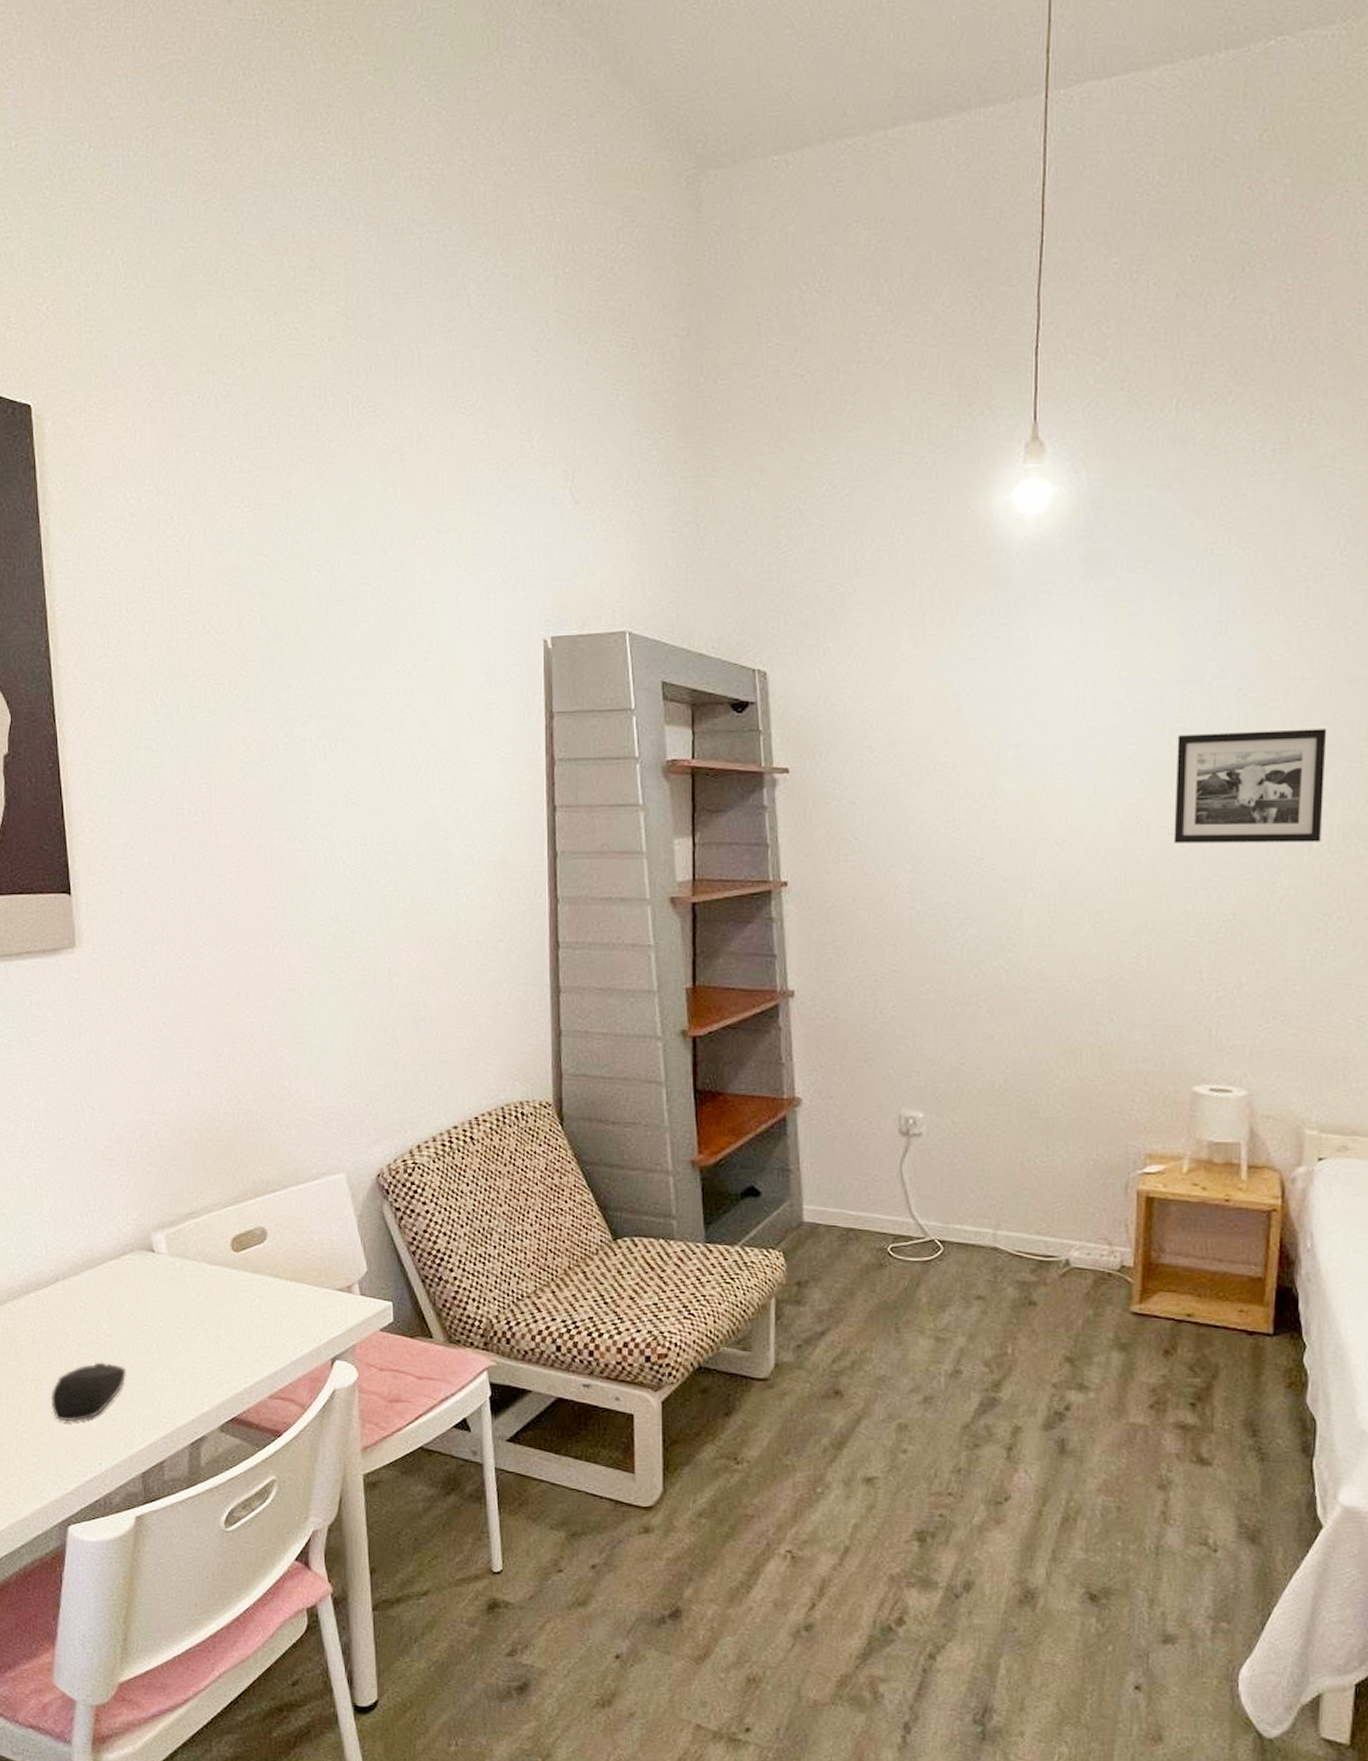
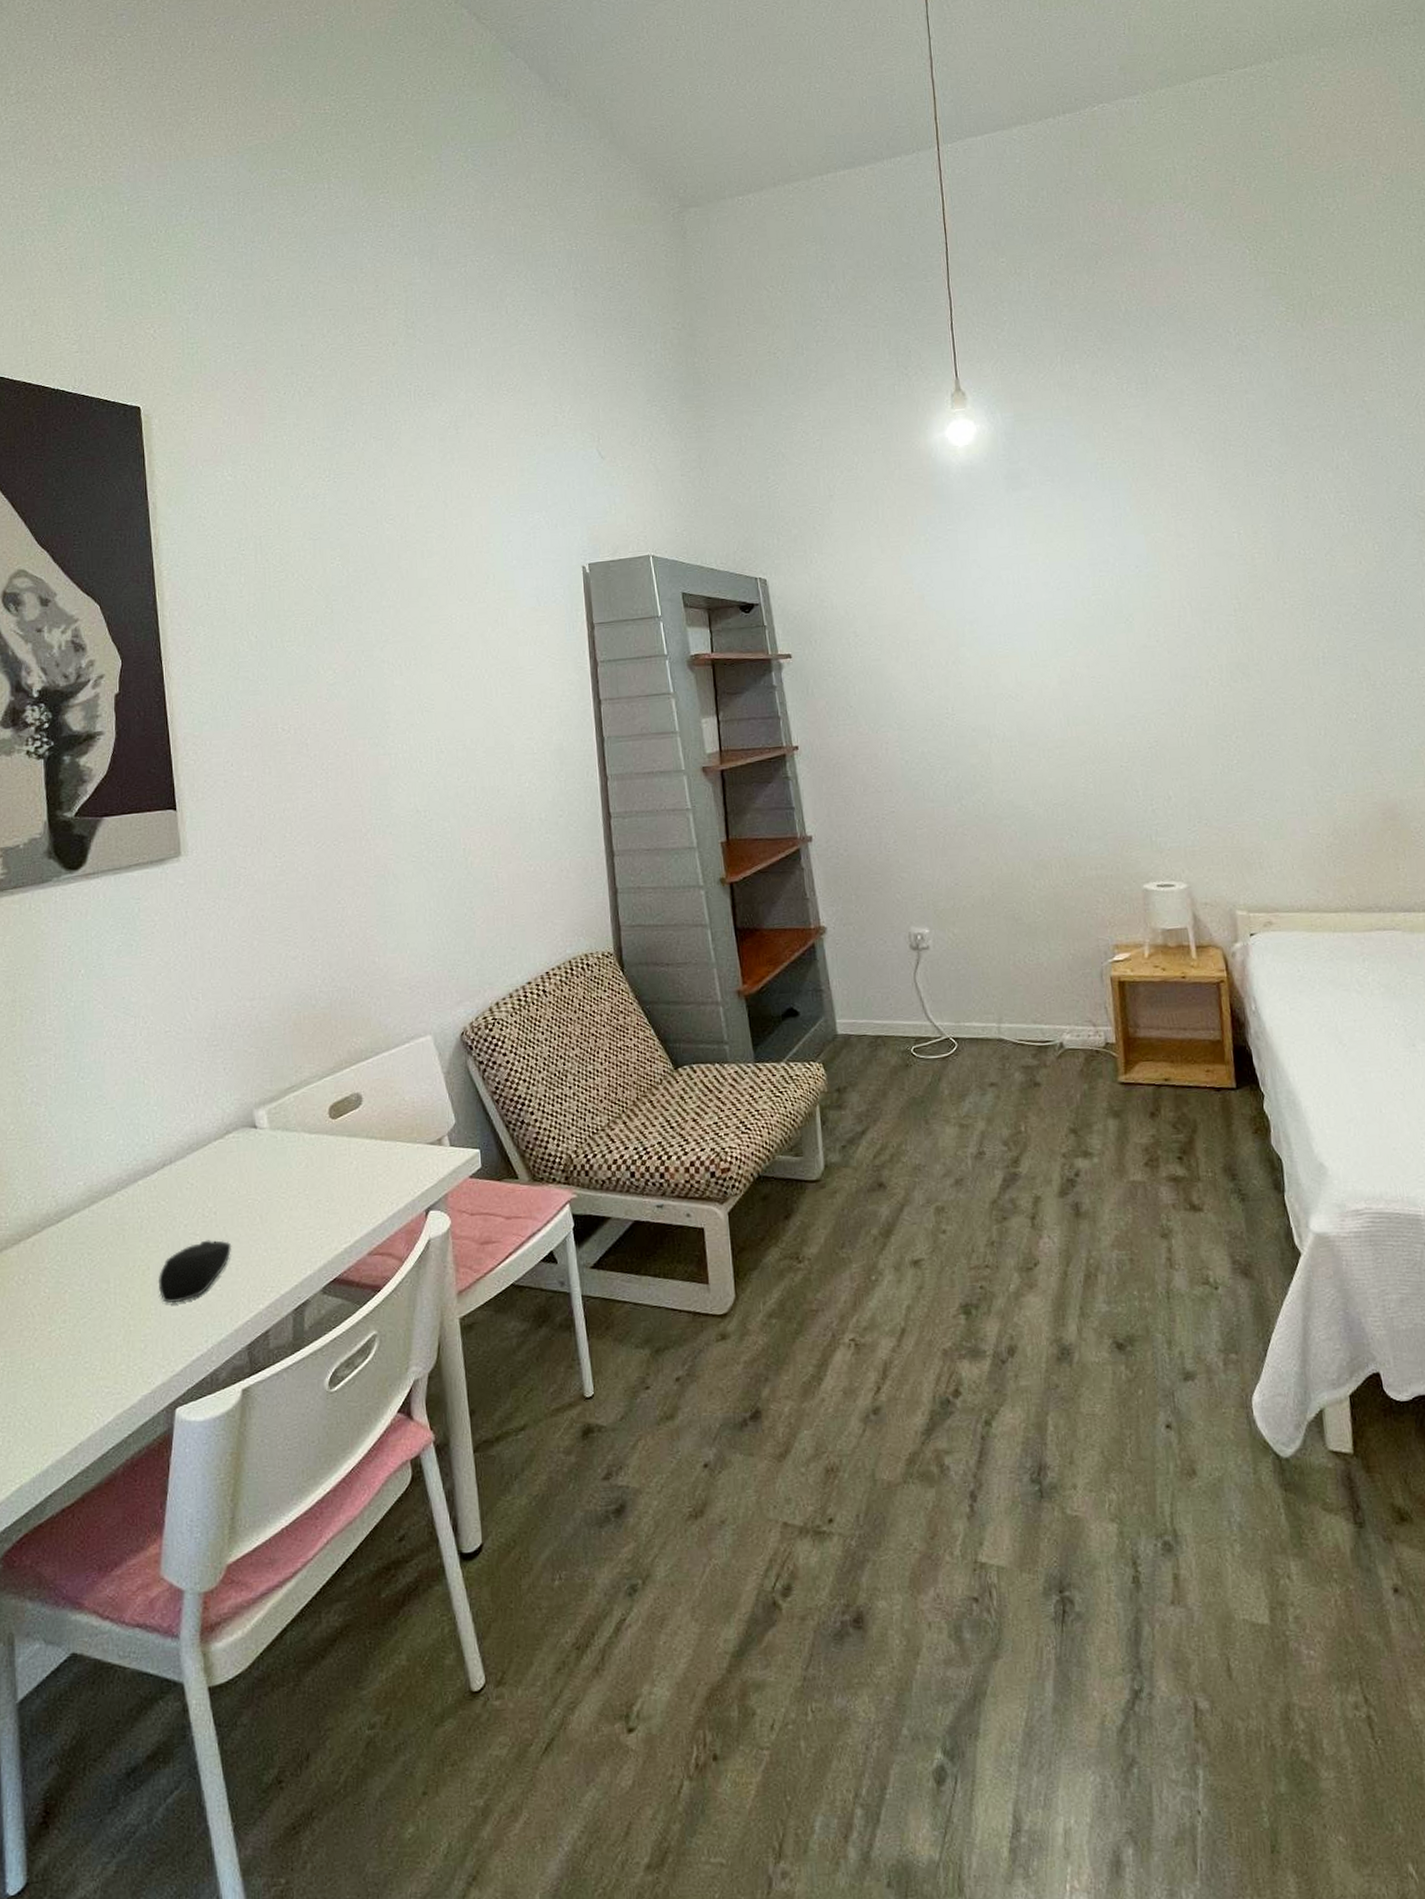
picture frame: present [1173,729,1327,843] -> none [1094,592,1214,689]

